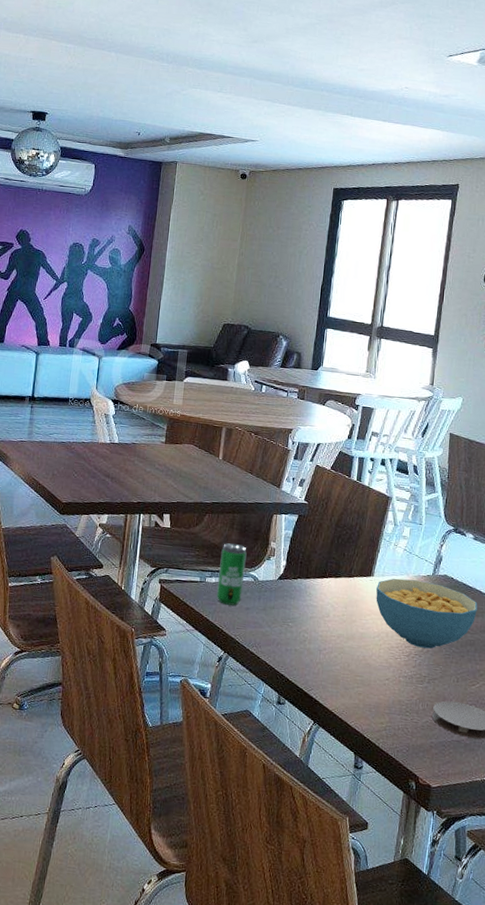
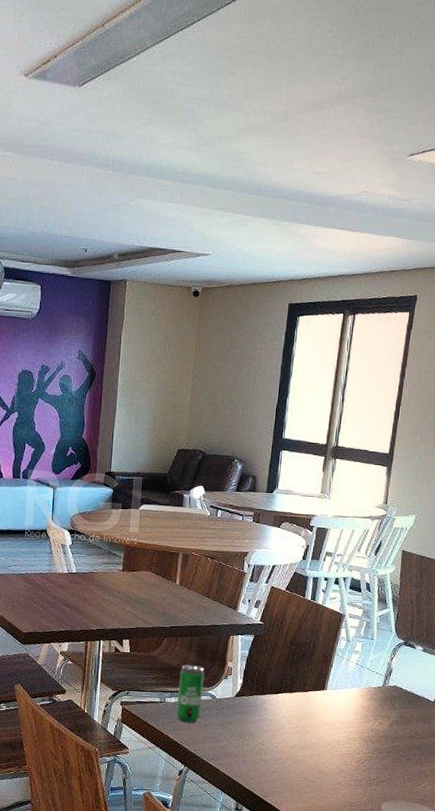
cereal bowl: present [376,578,478,649] -> none [328,690,425,754]

